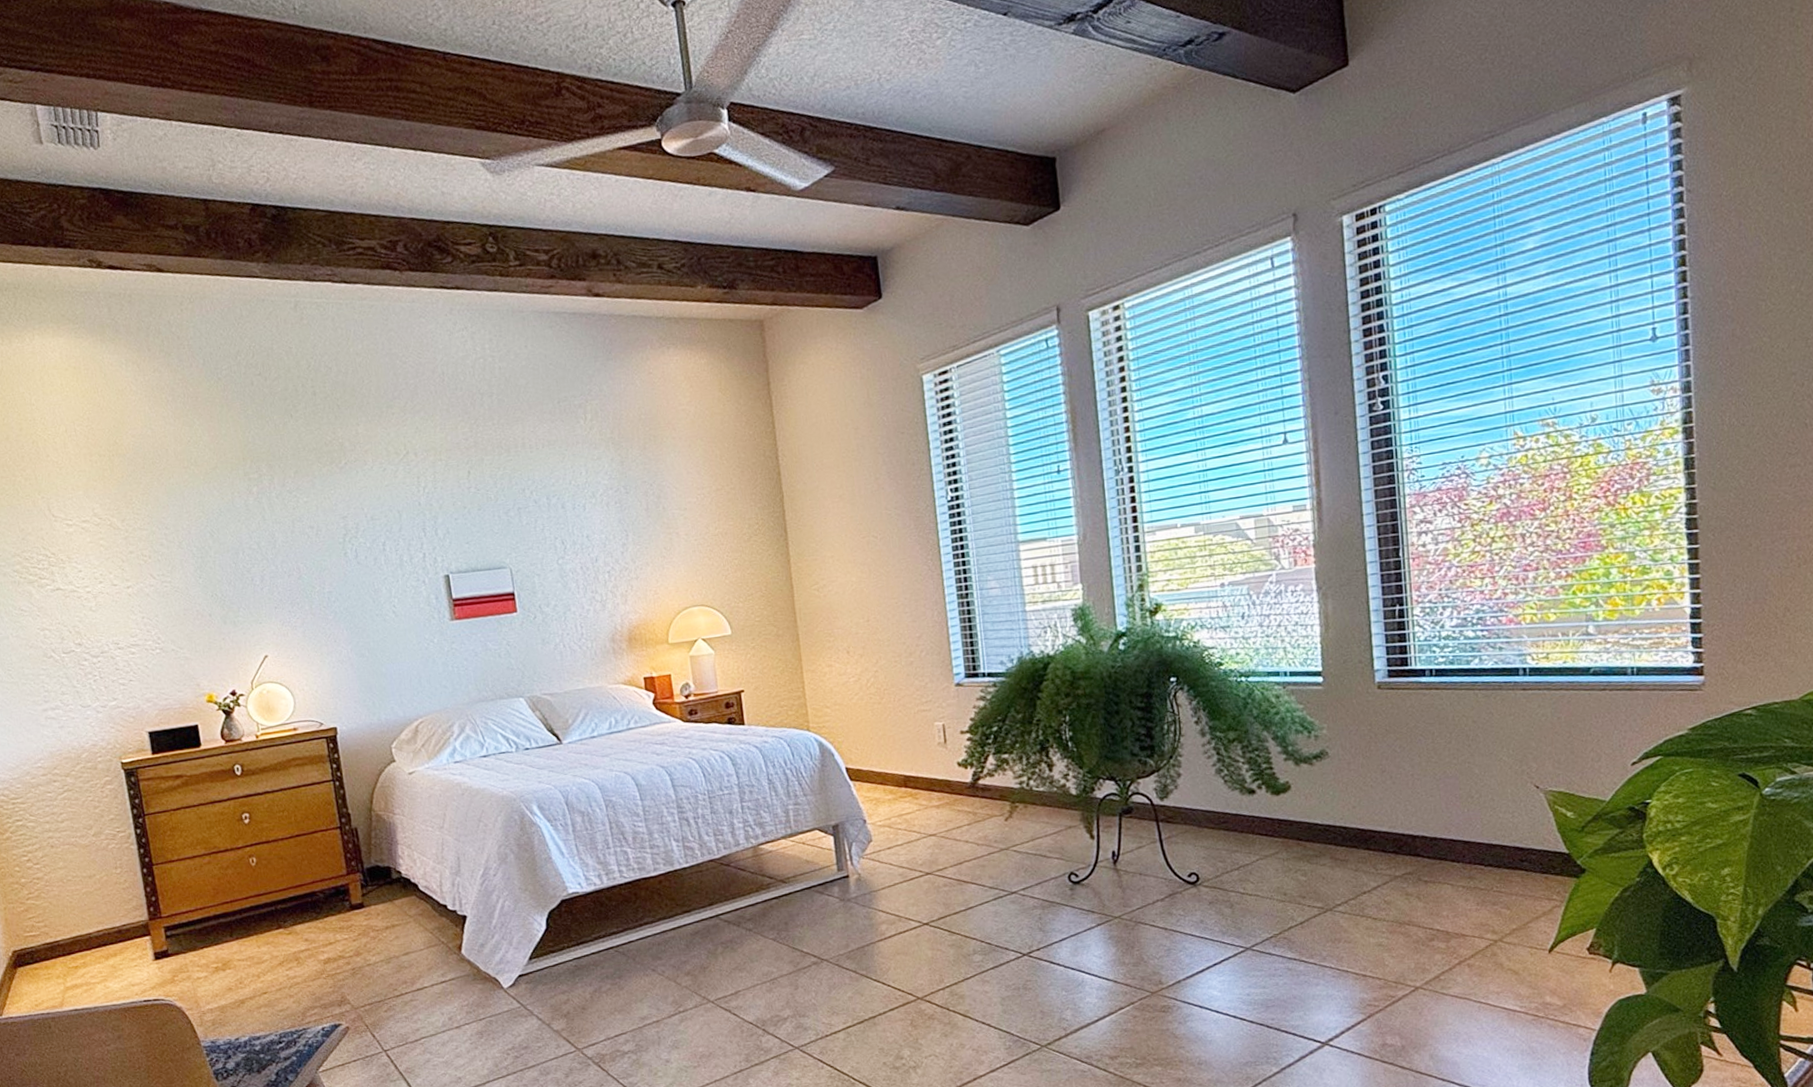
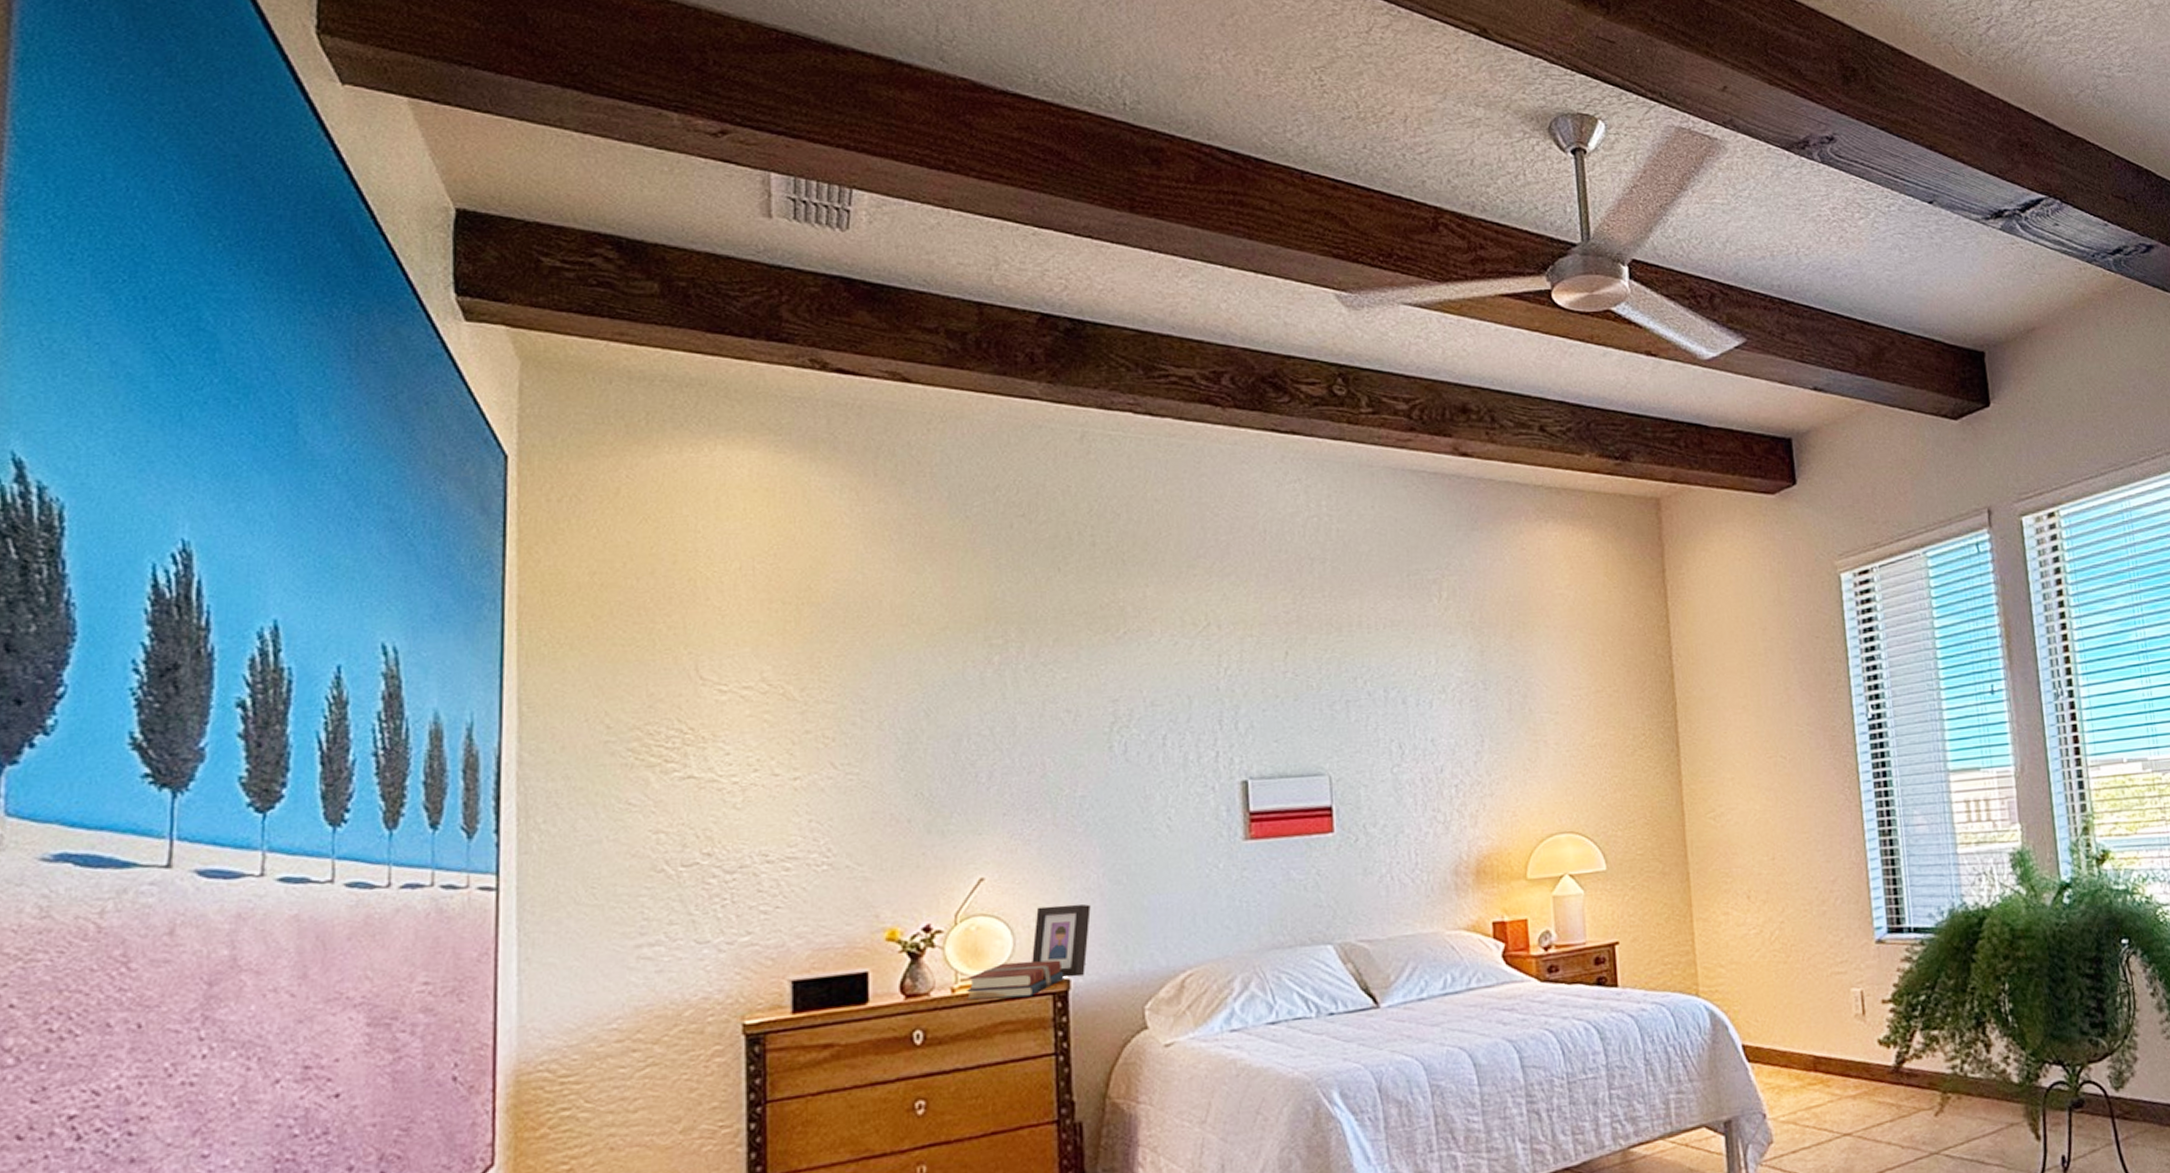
books: none [266,713,333,744] -> present [965,960,1065,1001]
picture frame: none [307,672,347,726] -> present [1032,904,1091,978]

